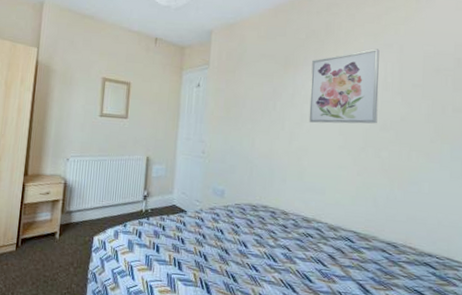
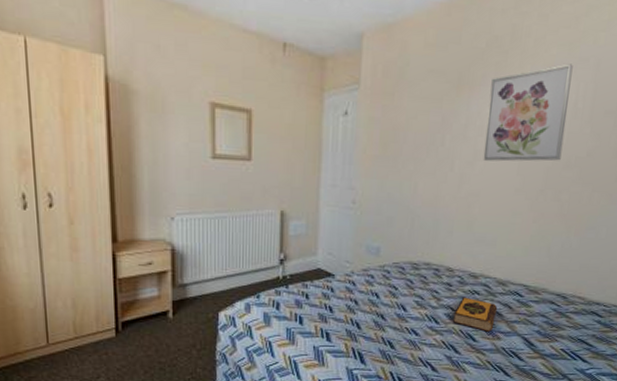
hardback book: none [290,239,331,274] -> present [453,297,498,332]

